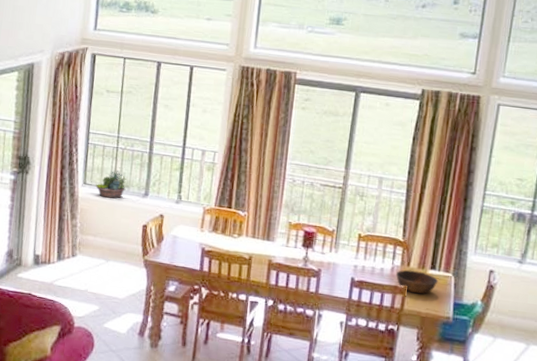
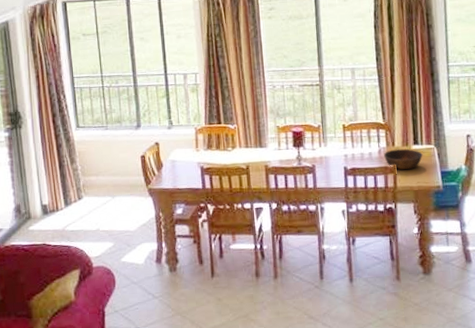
succulent planter: present [96,170,127,199] -> none [89,108,118,137]

